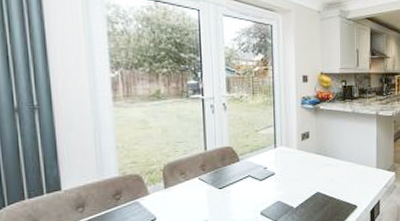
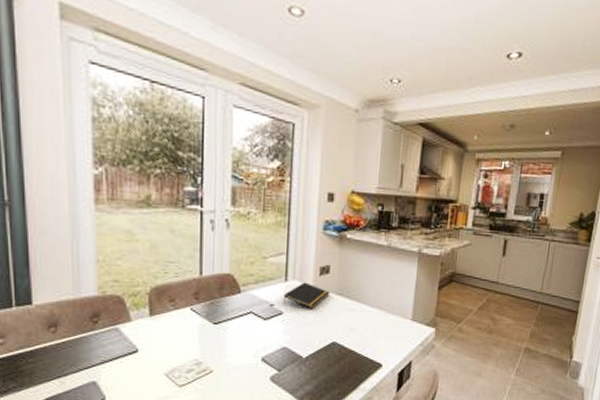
notepad: none [275,147,311,168] -> present [284,282,330,309]

